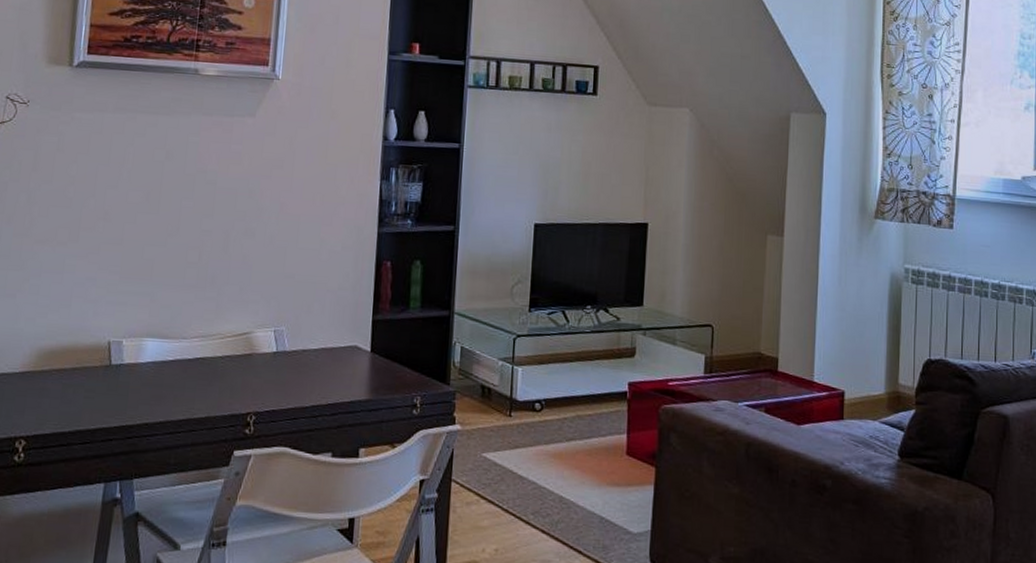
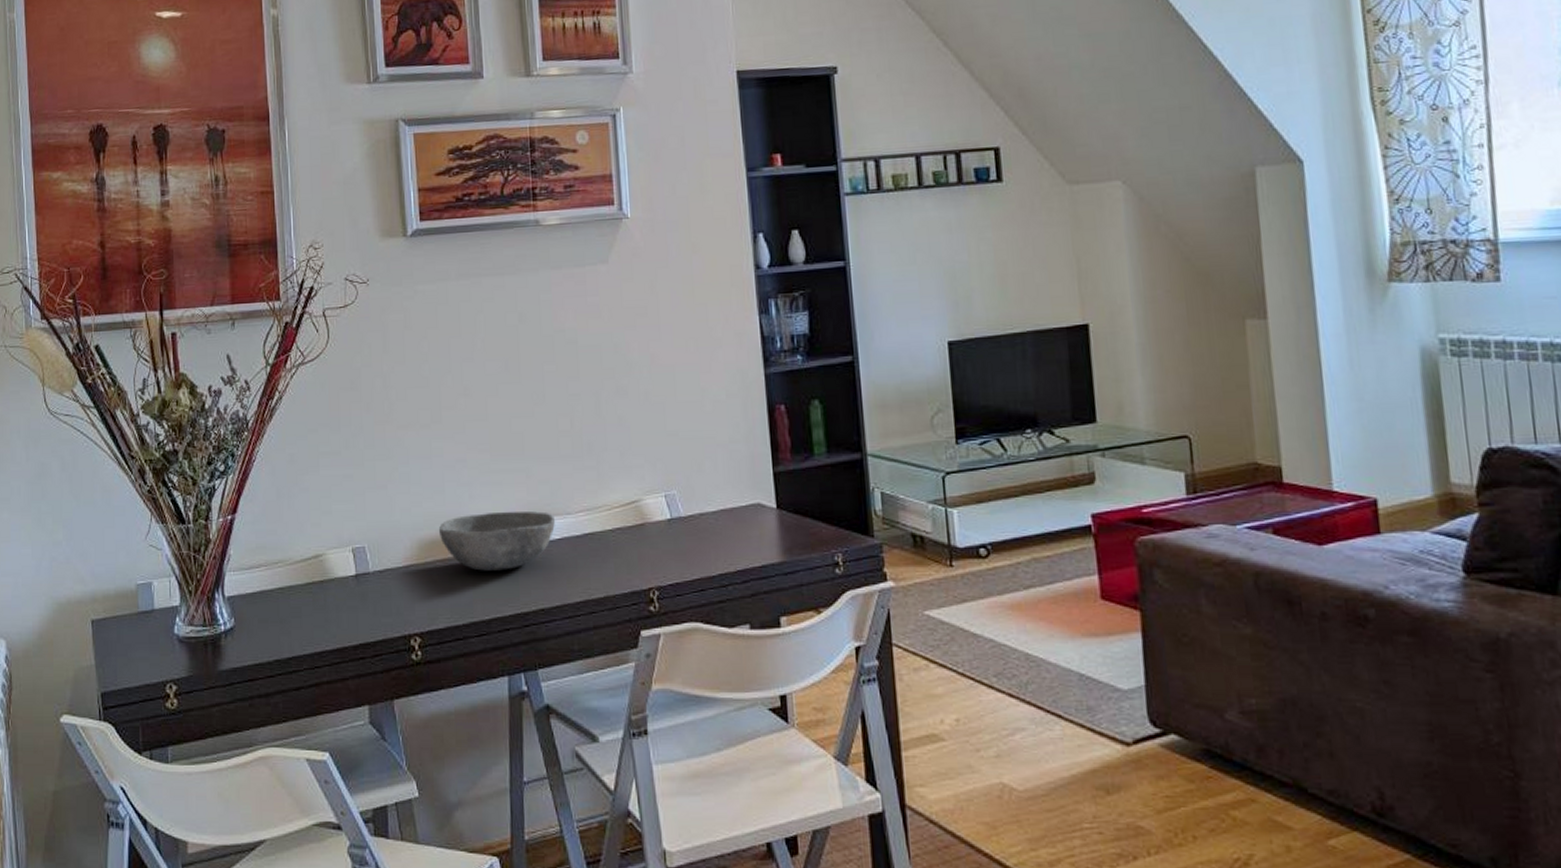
bowl: none [59,330,171,385] -> present [438,511,555,571]

